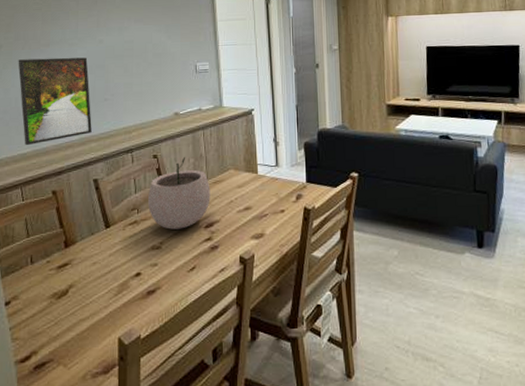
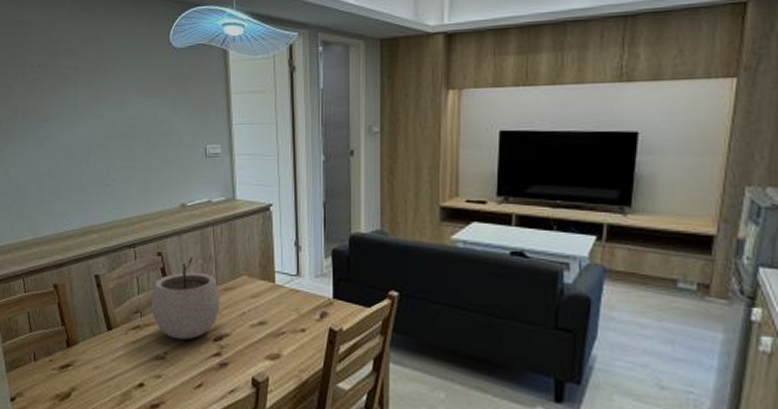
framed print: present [18,57,92,146] -> none [17,134,93,233]

